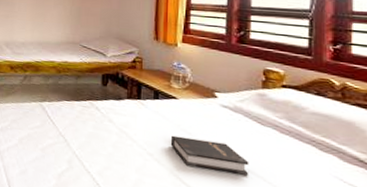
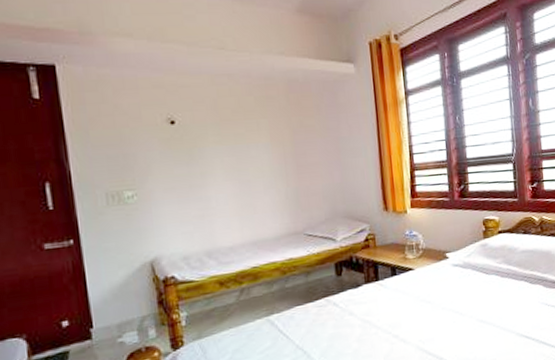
hardback book: present [170,135,249,176] -> none [412,301,482,337]

